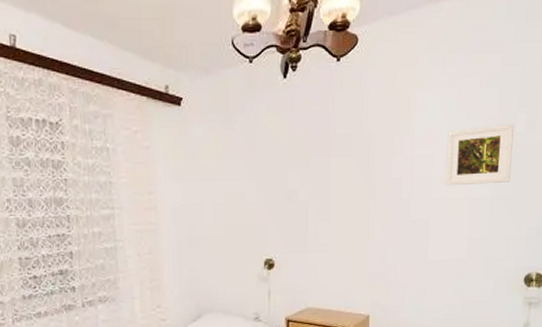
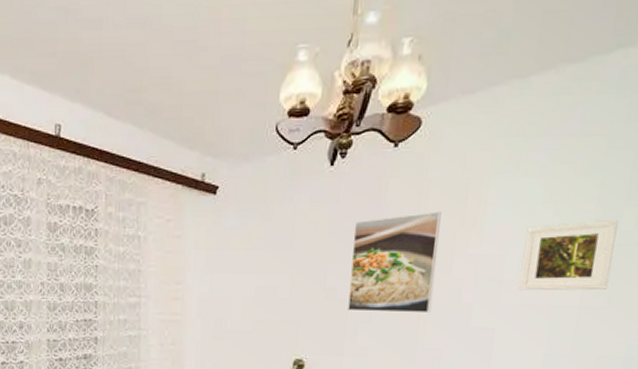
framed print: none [307,119,380,212] -> present [348,211,442,314]

